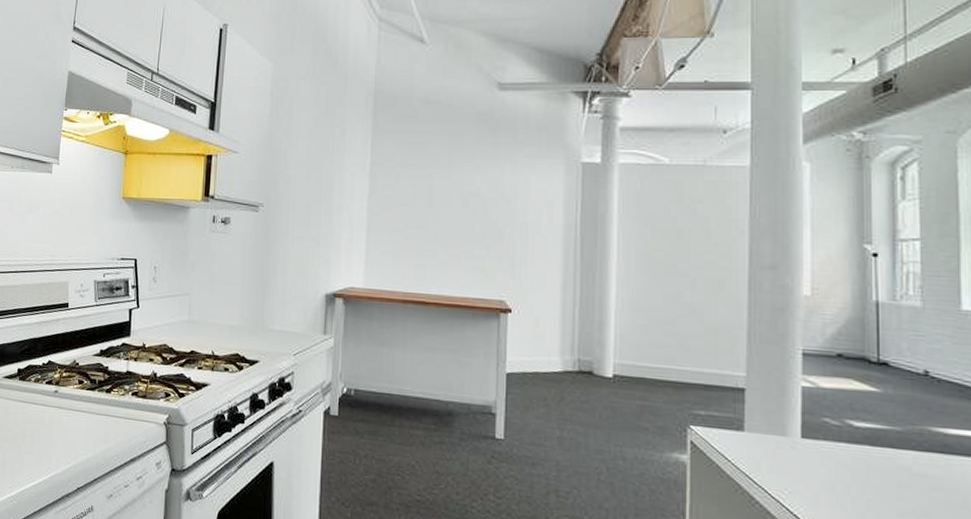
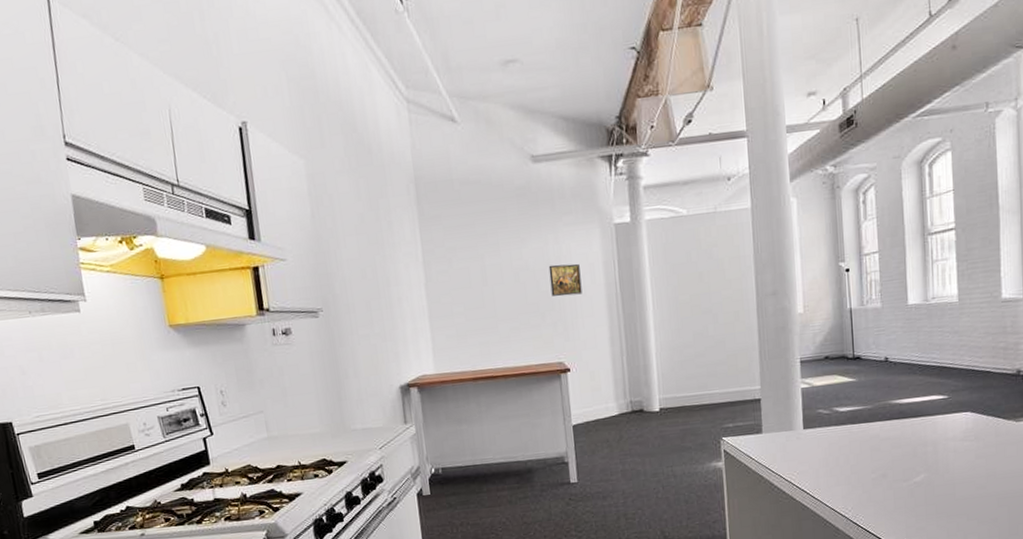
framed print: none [501,195,537,231] -> present [548,263,582,297]

